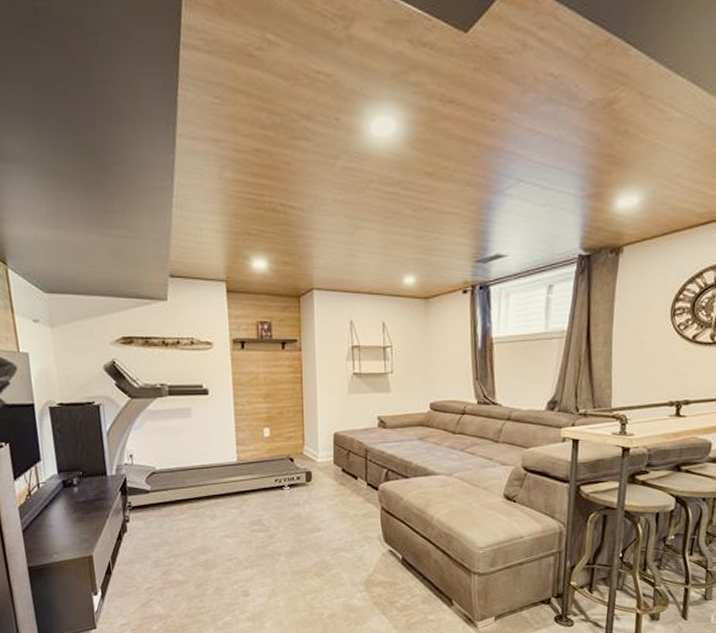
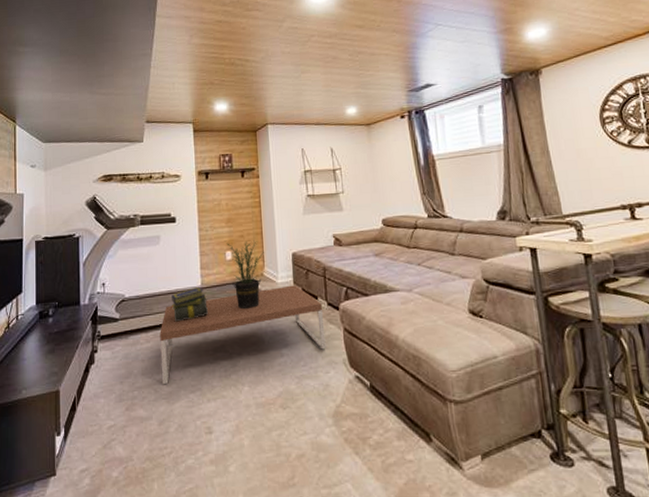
coffee table: none [194,465,363,553] -> present [160,285,326,385]
stack of books: none [206,462,244,496] -> present [172,286,208,322]
potted plant: none [263,417,304,486] -> present [225,240,264,310]

